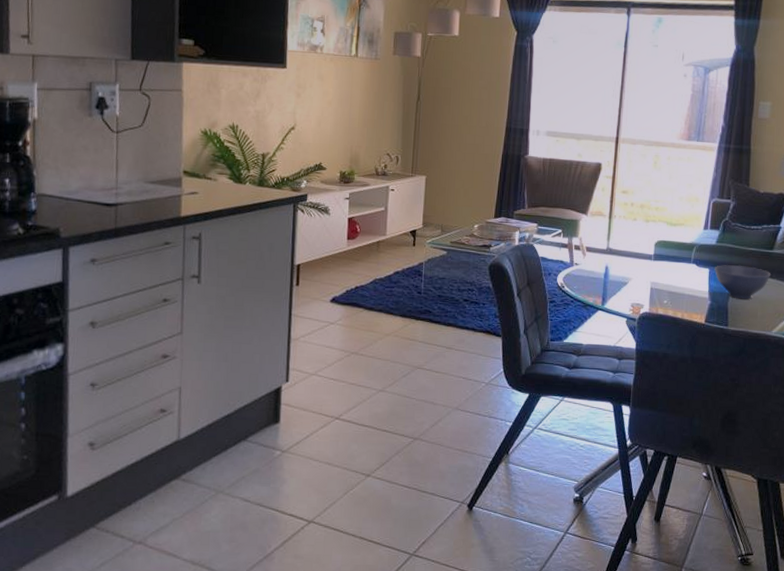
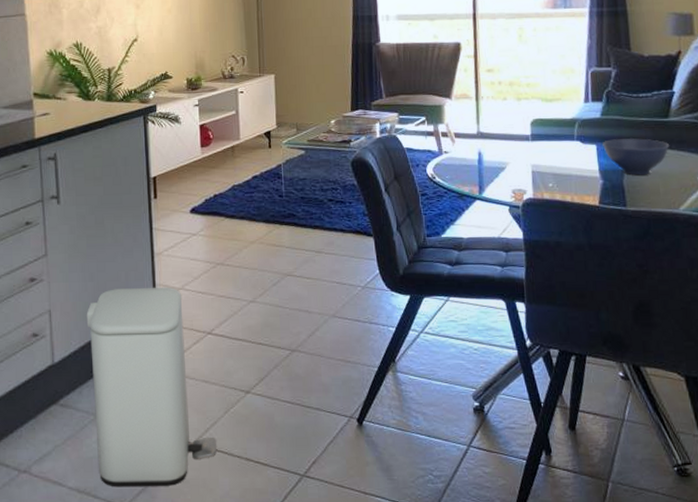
pedal bin: none [215,370,333,561] -> present [86,286,217,487]

